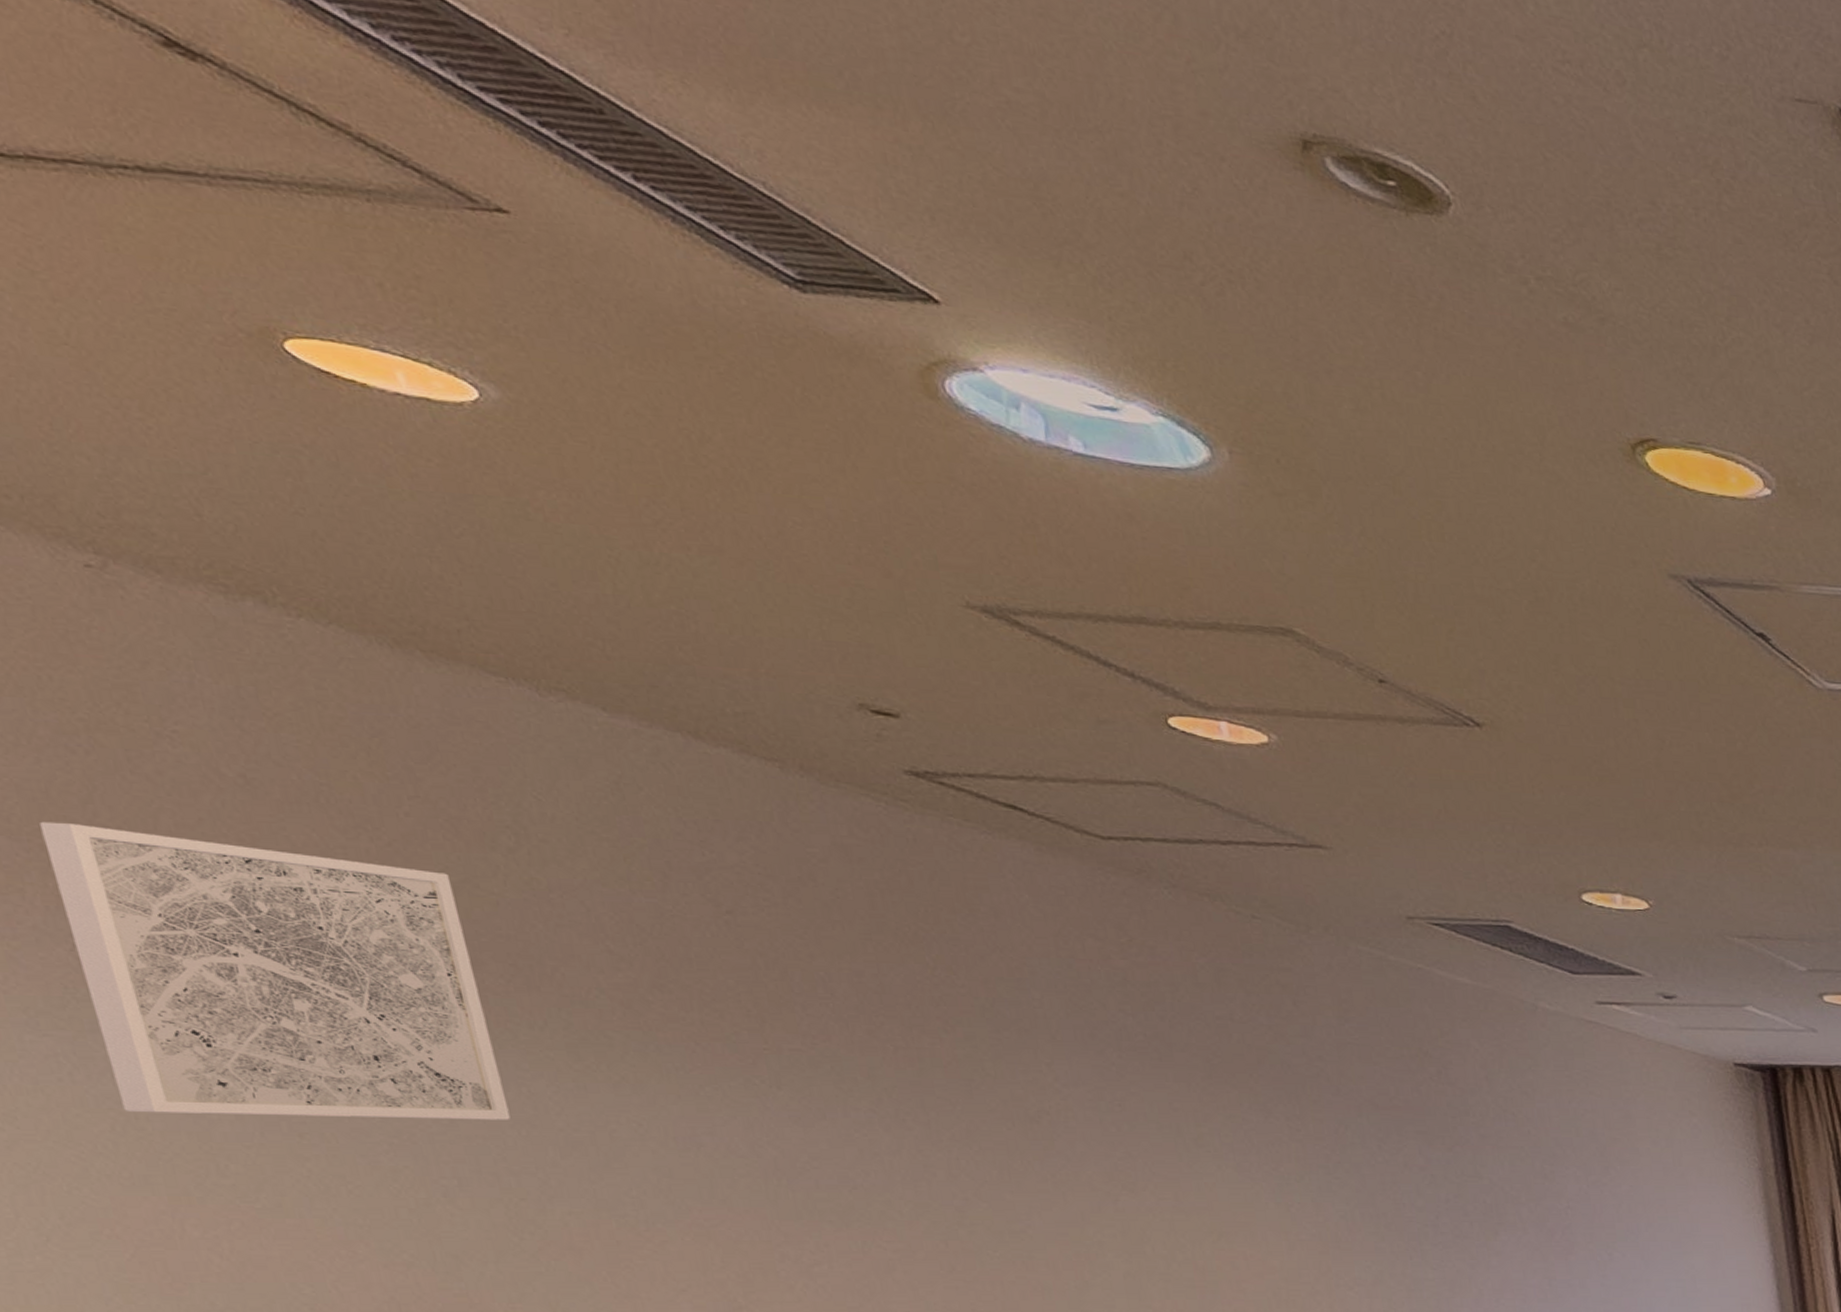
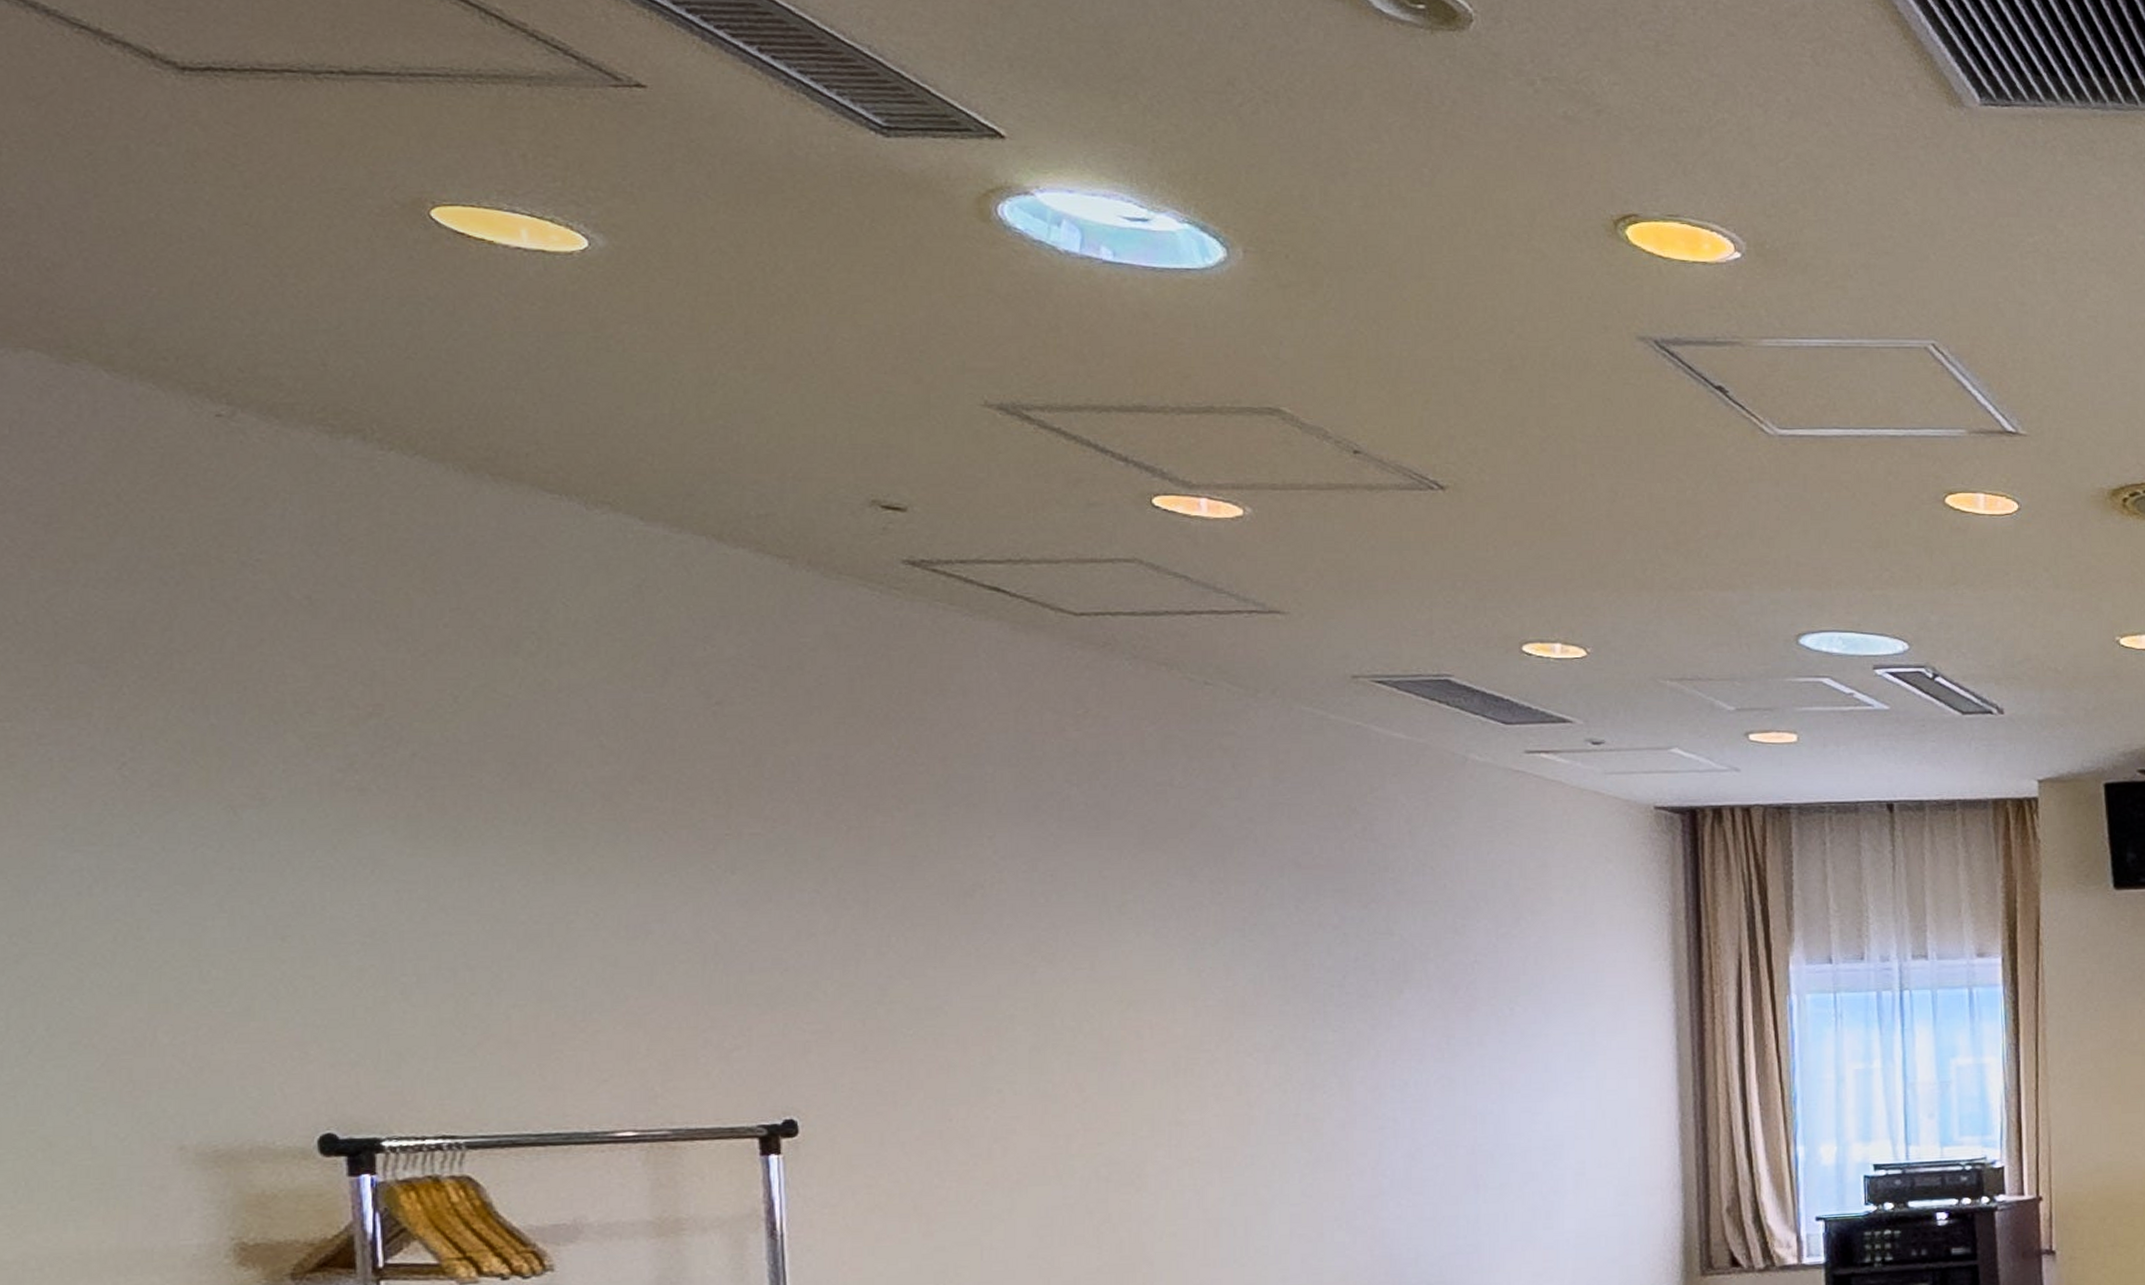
wall art: present [40,821,511,1120] -> none [120,649,479,923]

